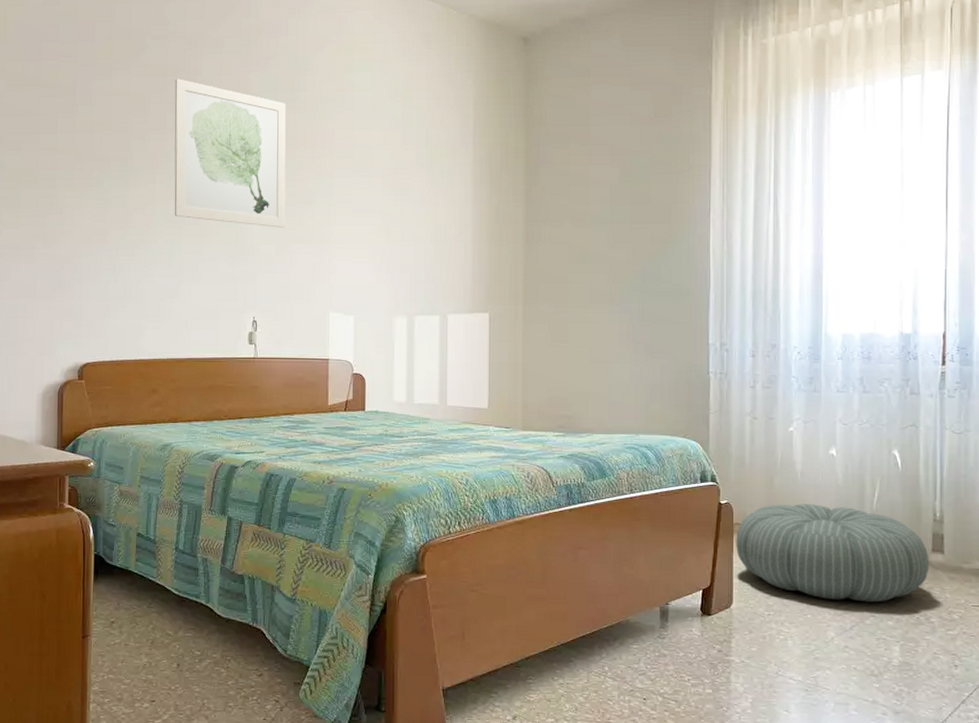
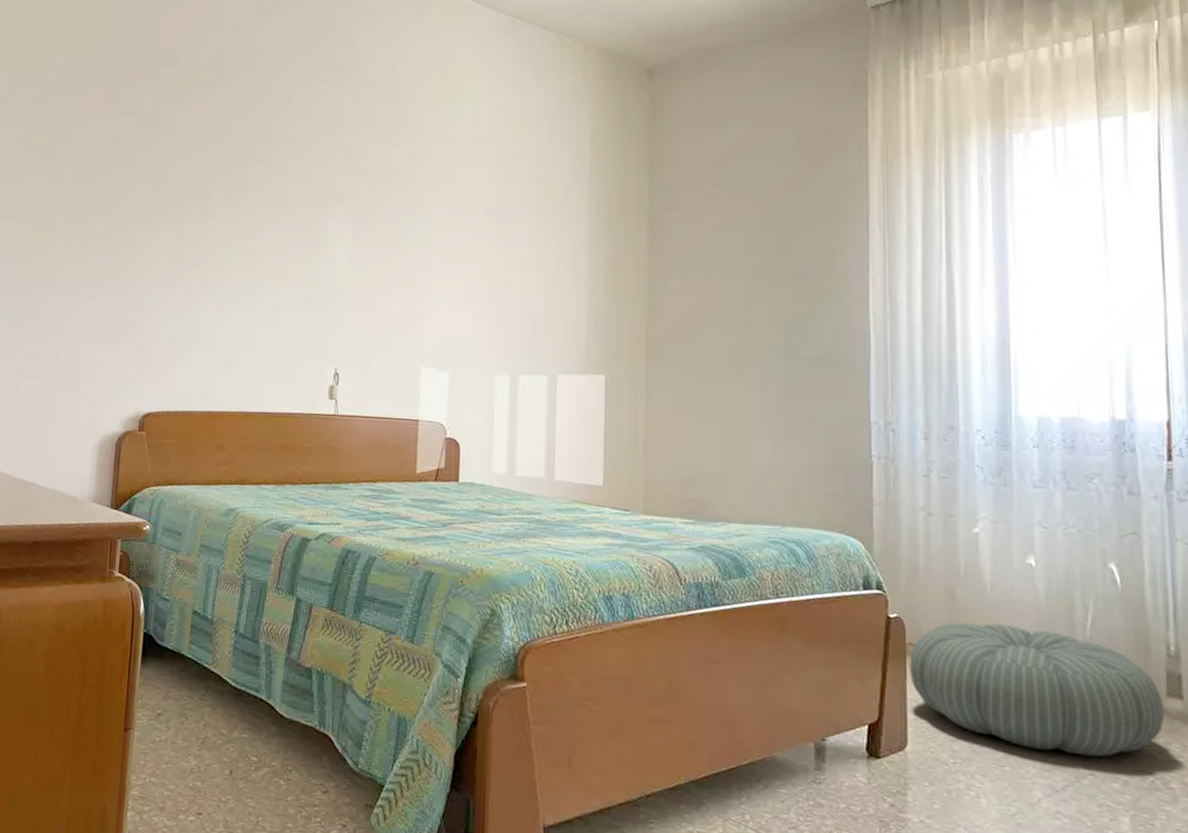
wall art: present [174,78,286,228] -> none [254,107,381,271]

